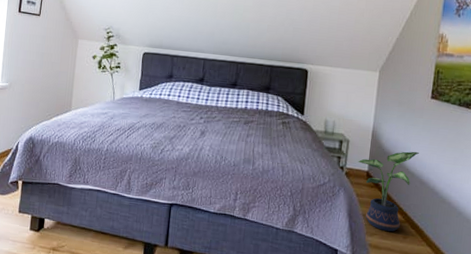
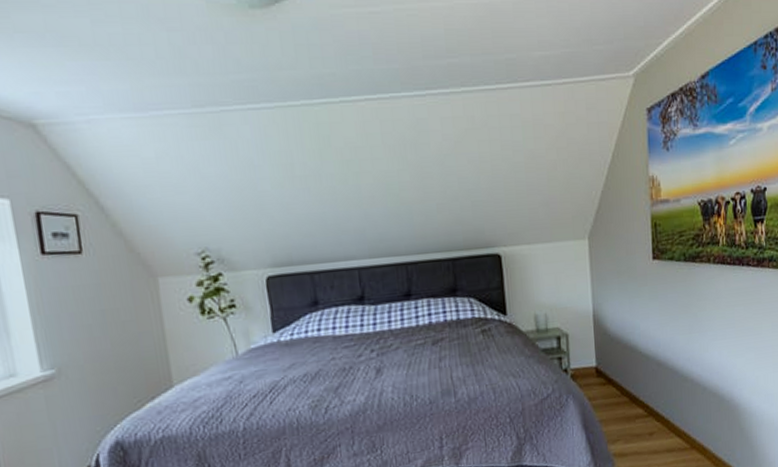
potted plant: present [358,151,419,232] -> none [583,328,650,434]

